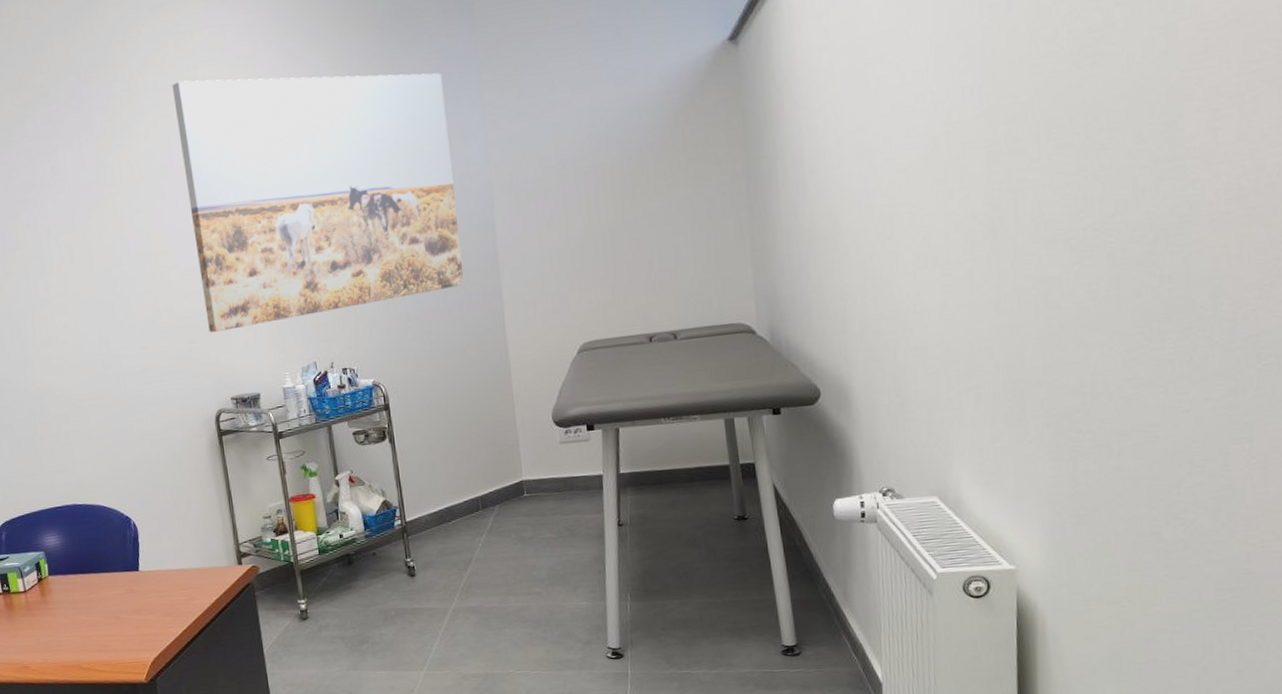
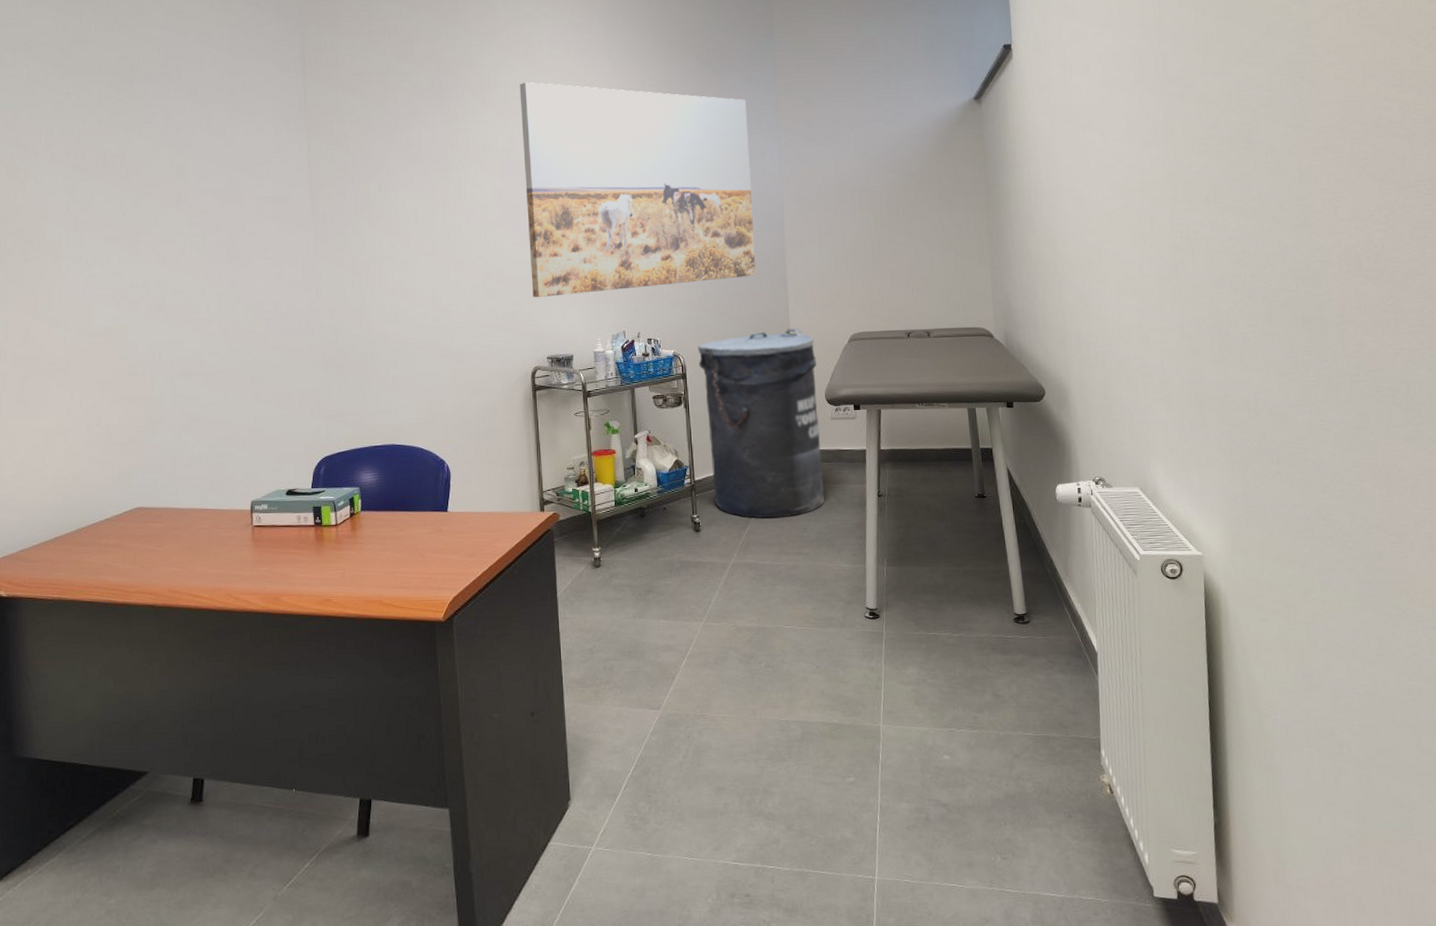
trash can: none [400,342,556,559] -> present [698,328,825,519]

